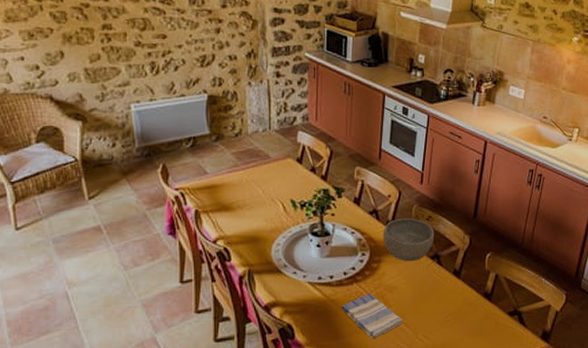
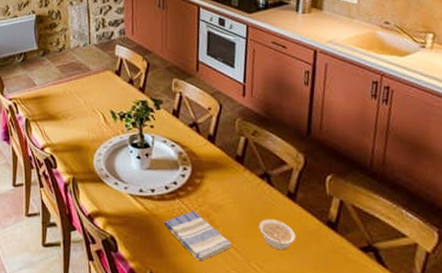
bowl: present [383,218,435,262] -> none [204,132,263,180]
legume: none [427,295,458,322] -> present [258,219,296,251]

